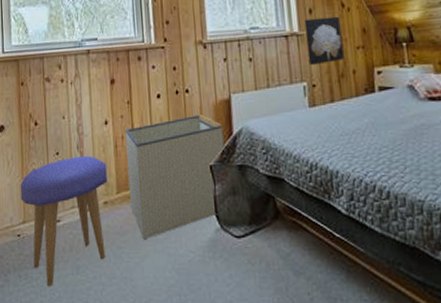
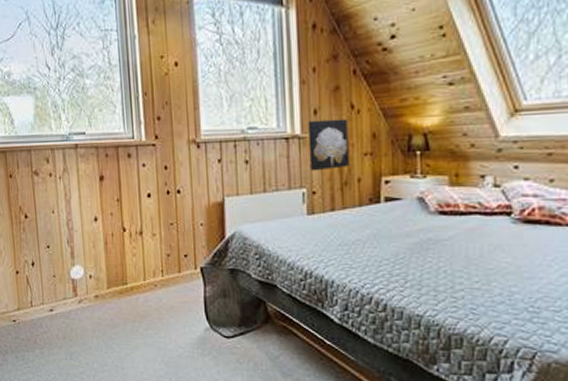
stool: present [20,155,108,286] -> none [13,250,98,368]
storage bin: present [125,114,226,240] -> none [115,215,217,333]

